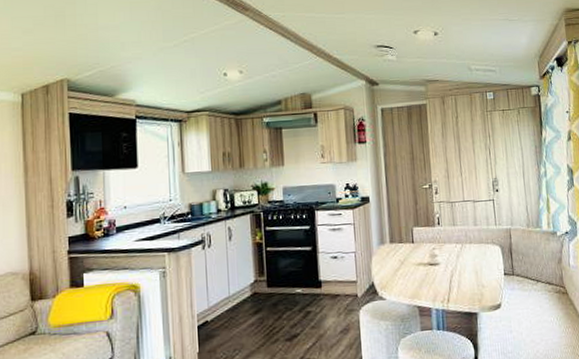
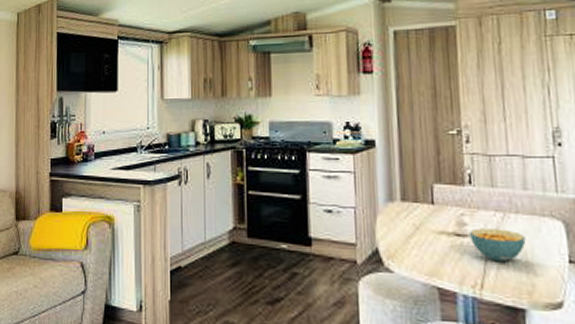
cereal bowl: none [439,256,477,281] -> present [470,228,526,262]

